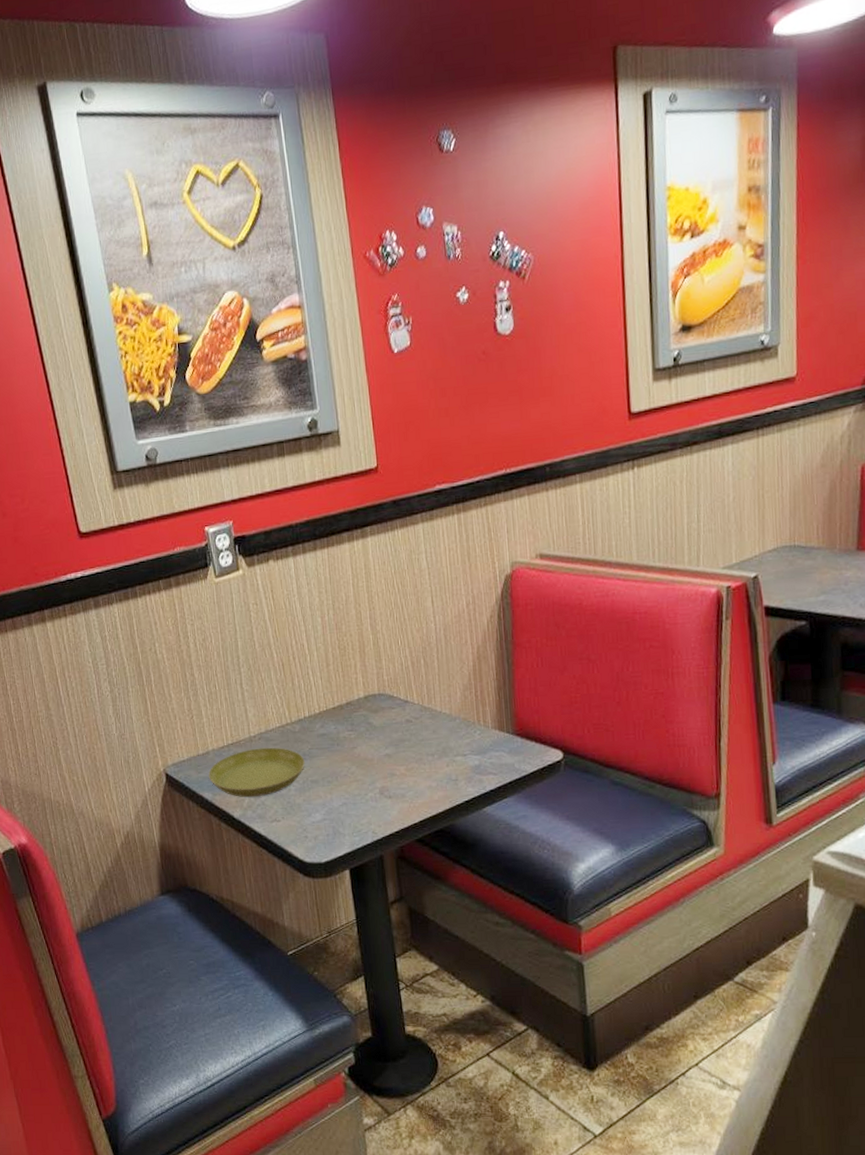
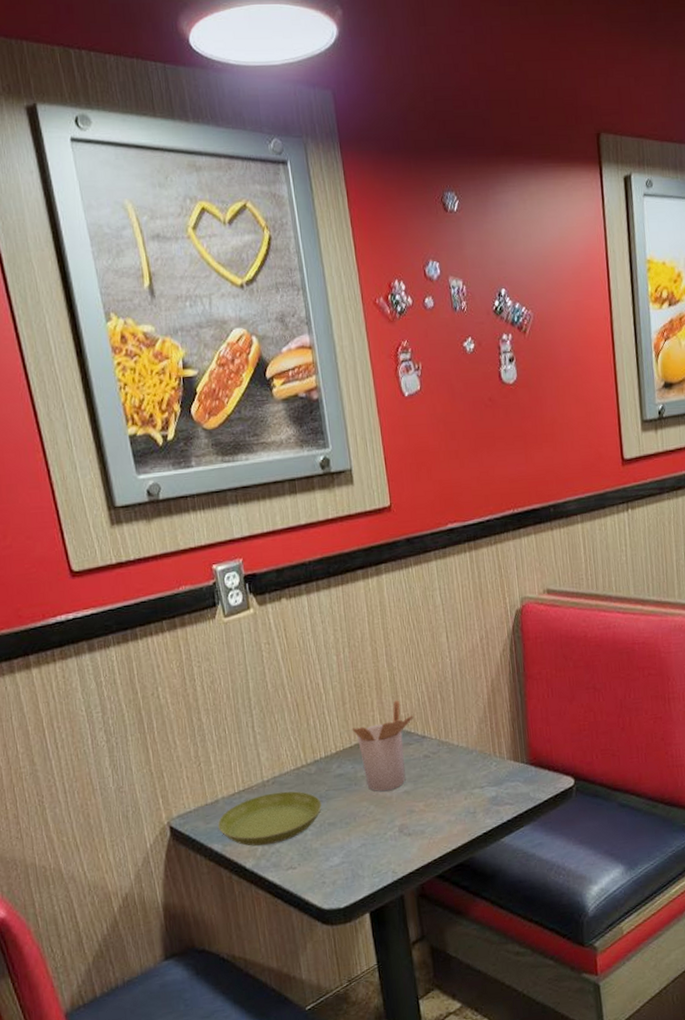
utensil holder: none [335,664,397,754] -> present [352,700,414,792]

